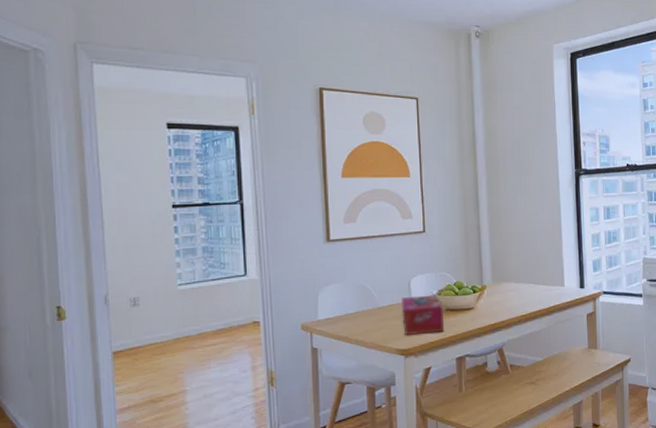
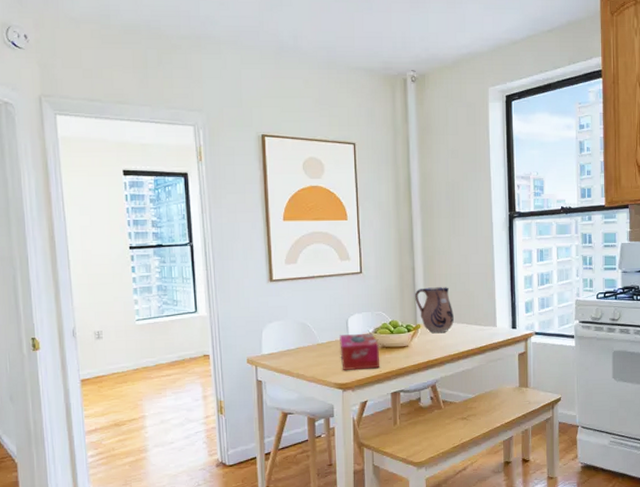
ceramic pitcher: none [481,245,521,294] -> present [415,286,454,334]

